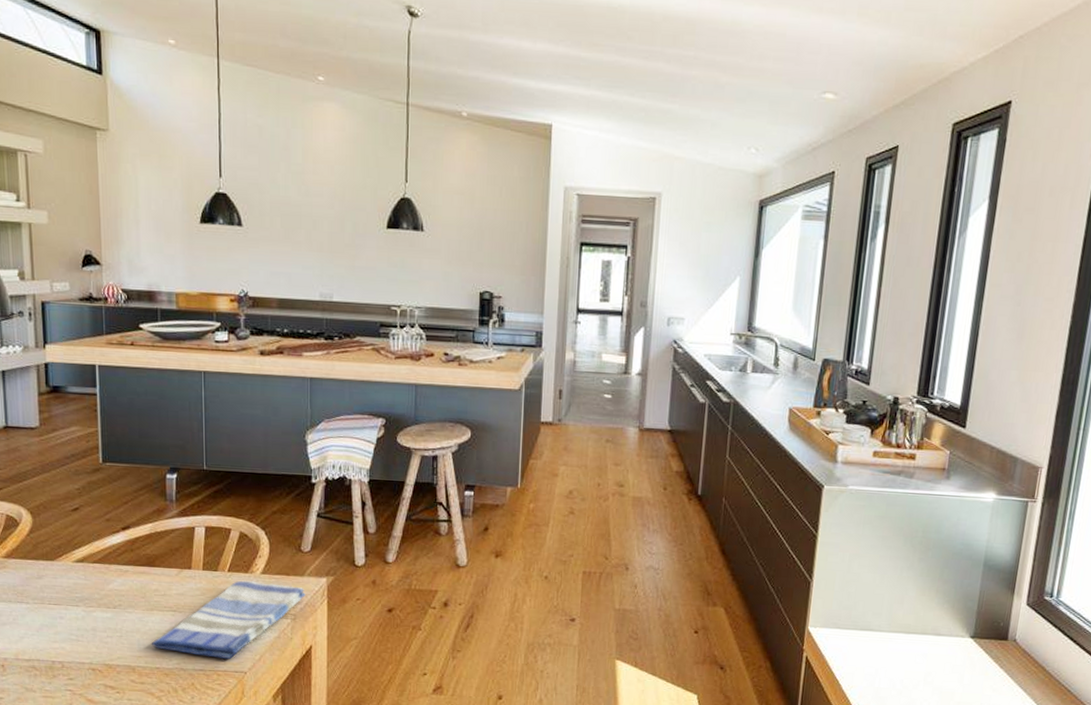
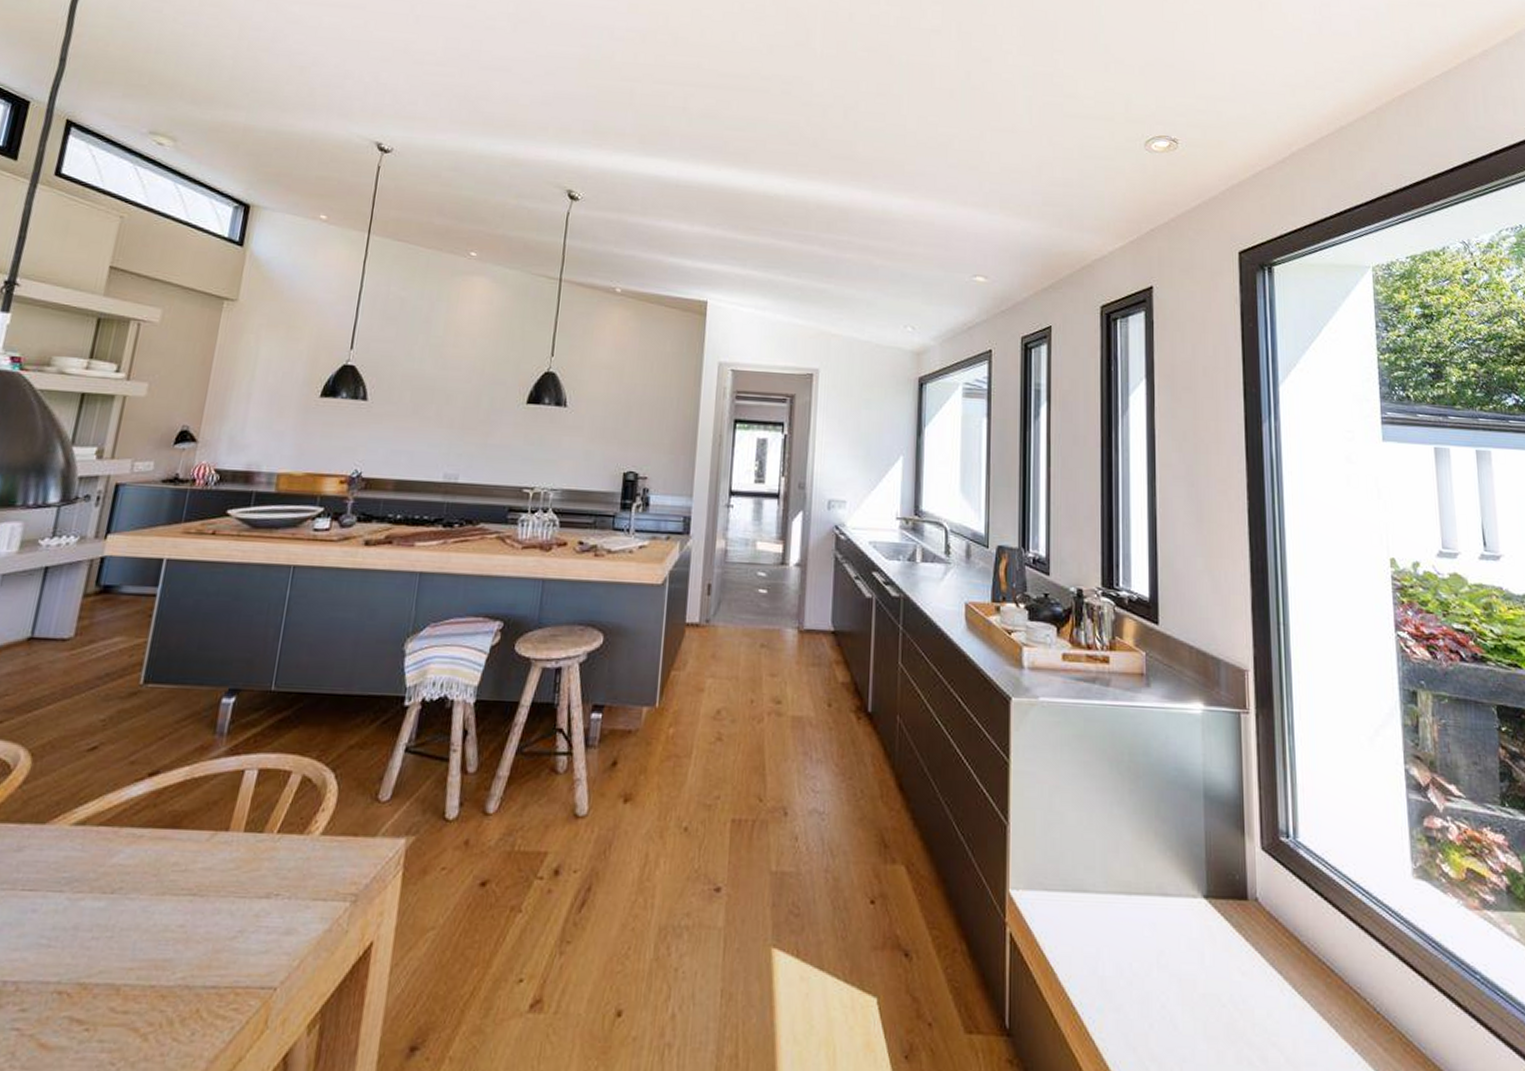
dish towel: present [151,580,306,659] -> none [151,845,375,967]

